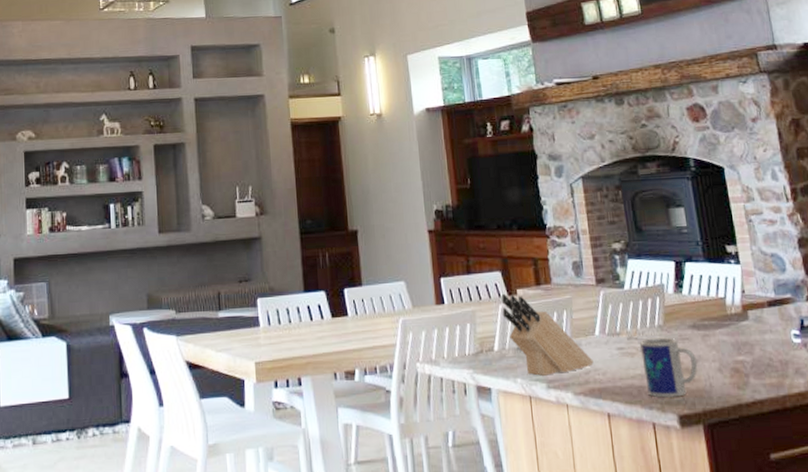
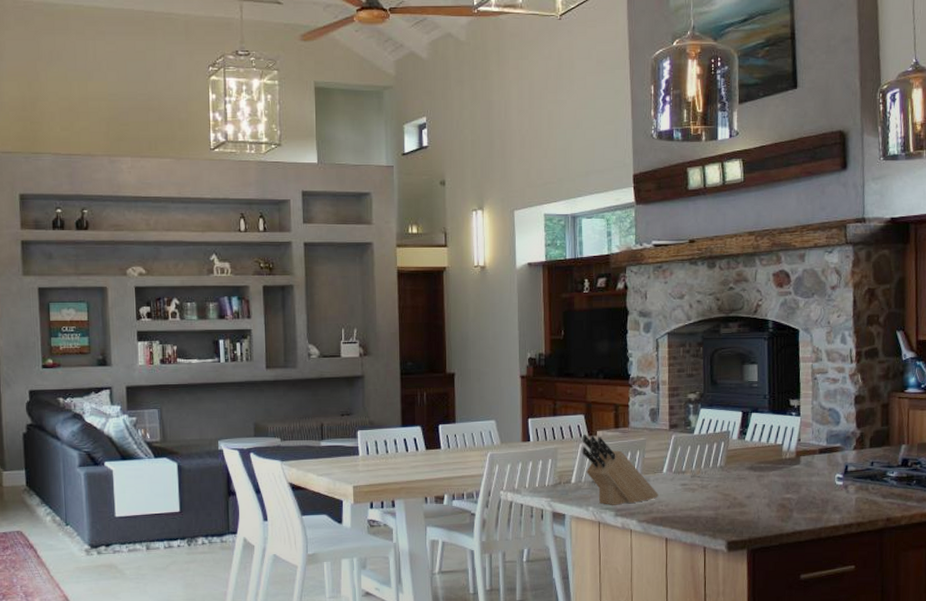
mug: present [639,337,698,398] -> none [701,476,750,527]

